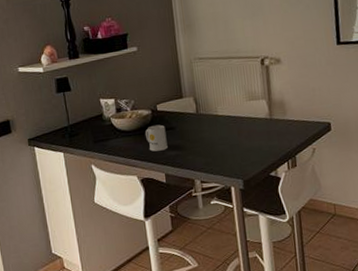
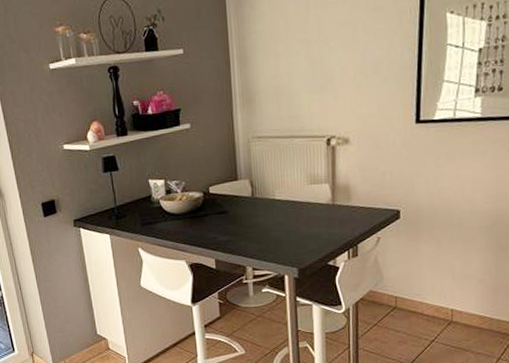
mug: present [145,124,168,152] -> none [195,208,219,236]

